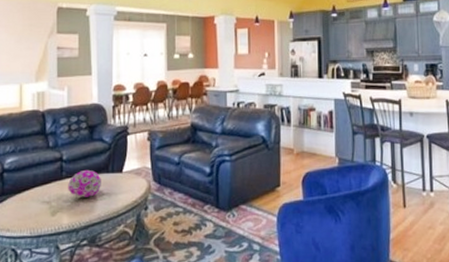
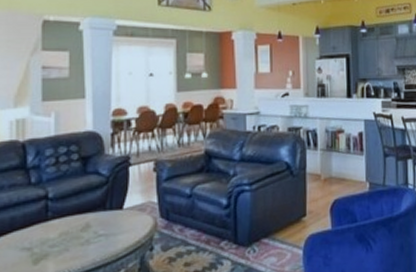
decorative ball: present [68,169,101,199] -> none [55,207,97,243]

